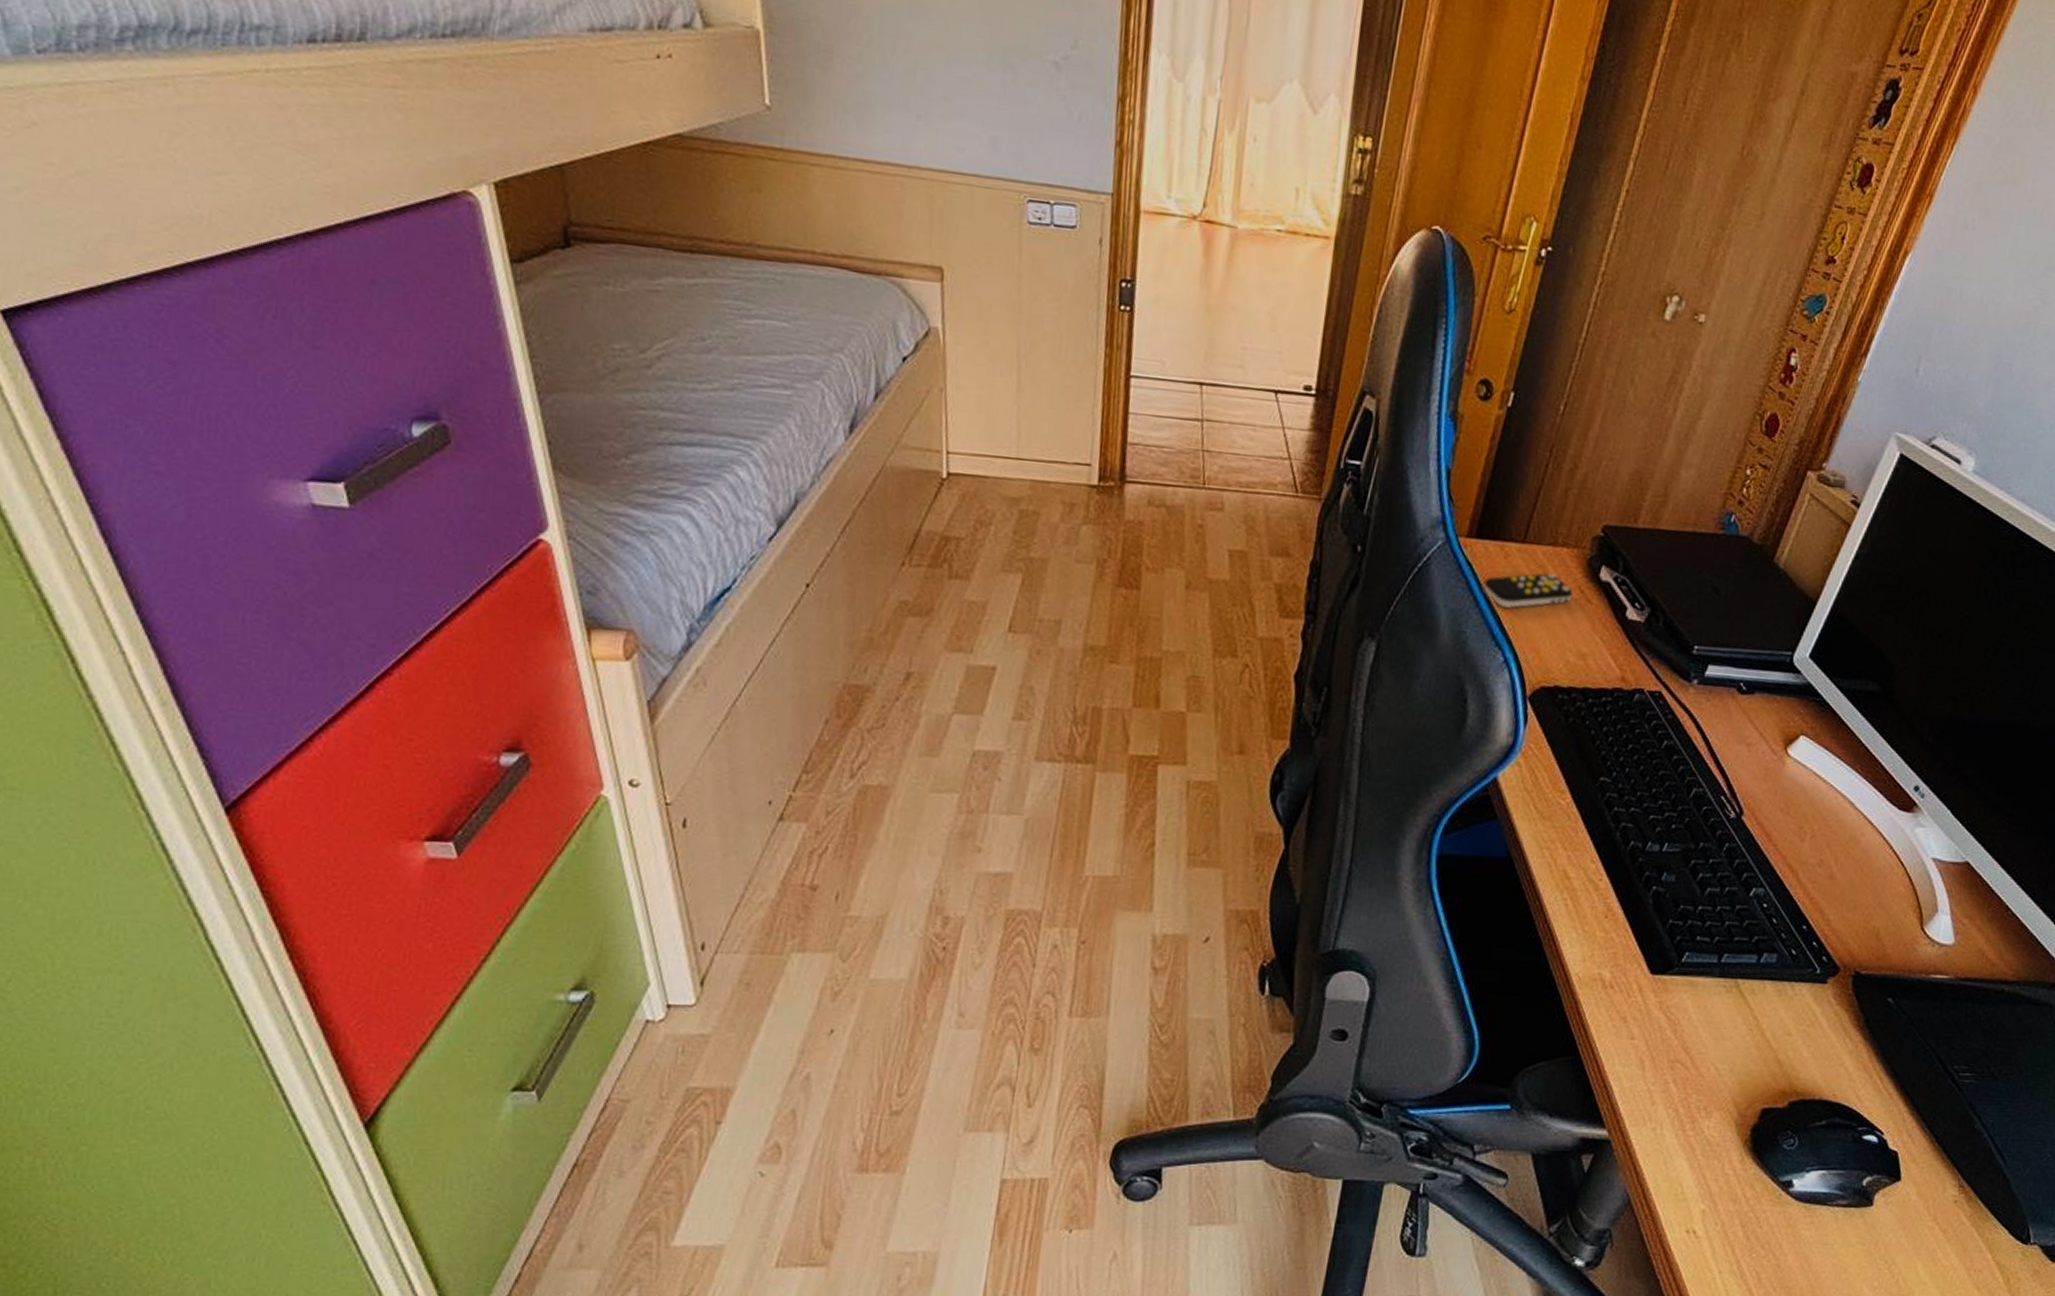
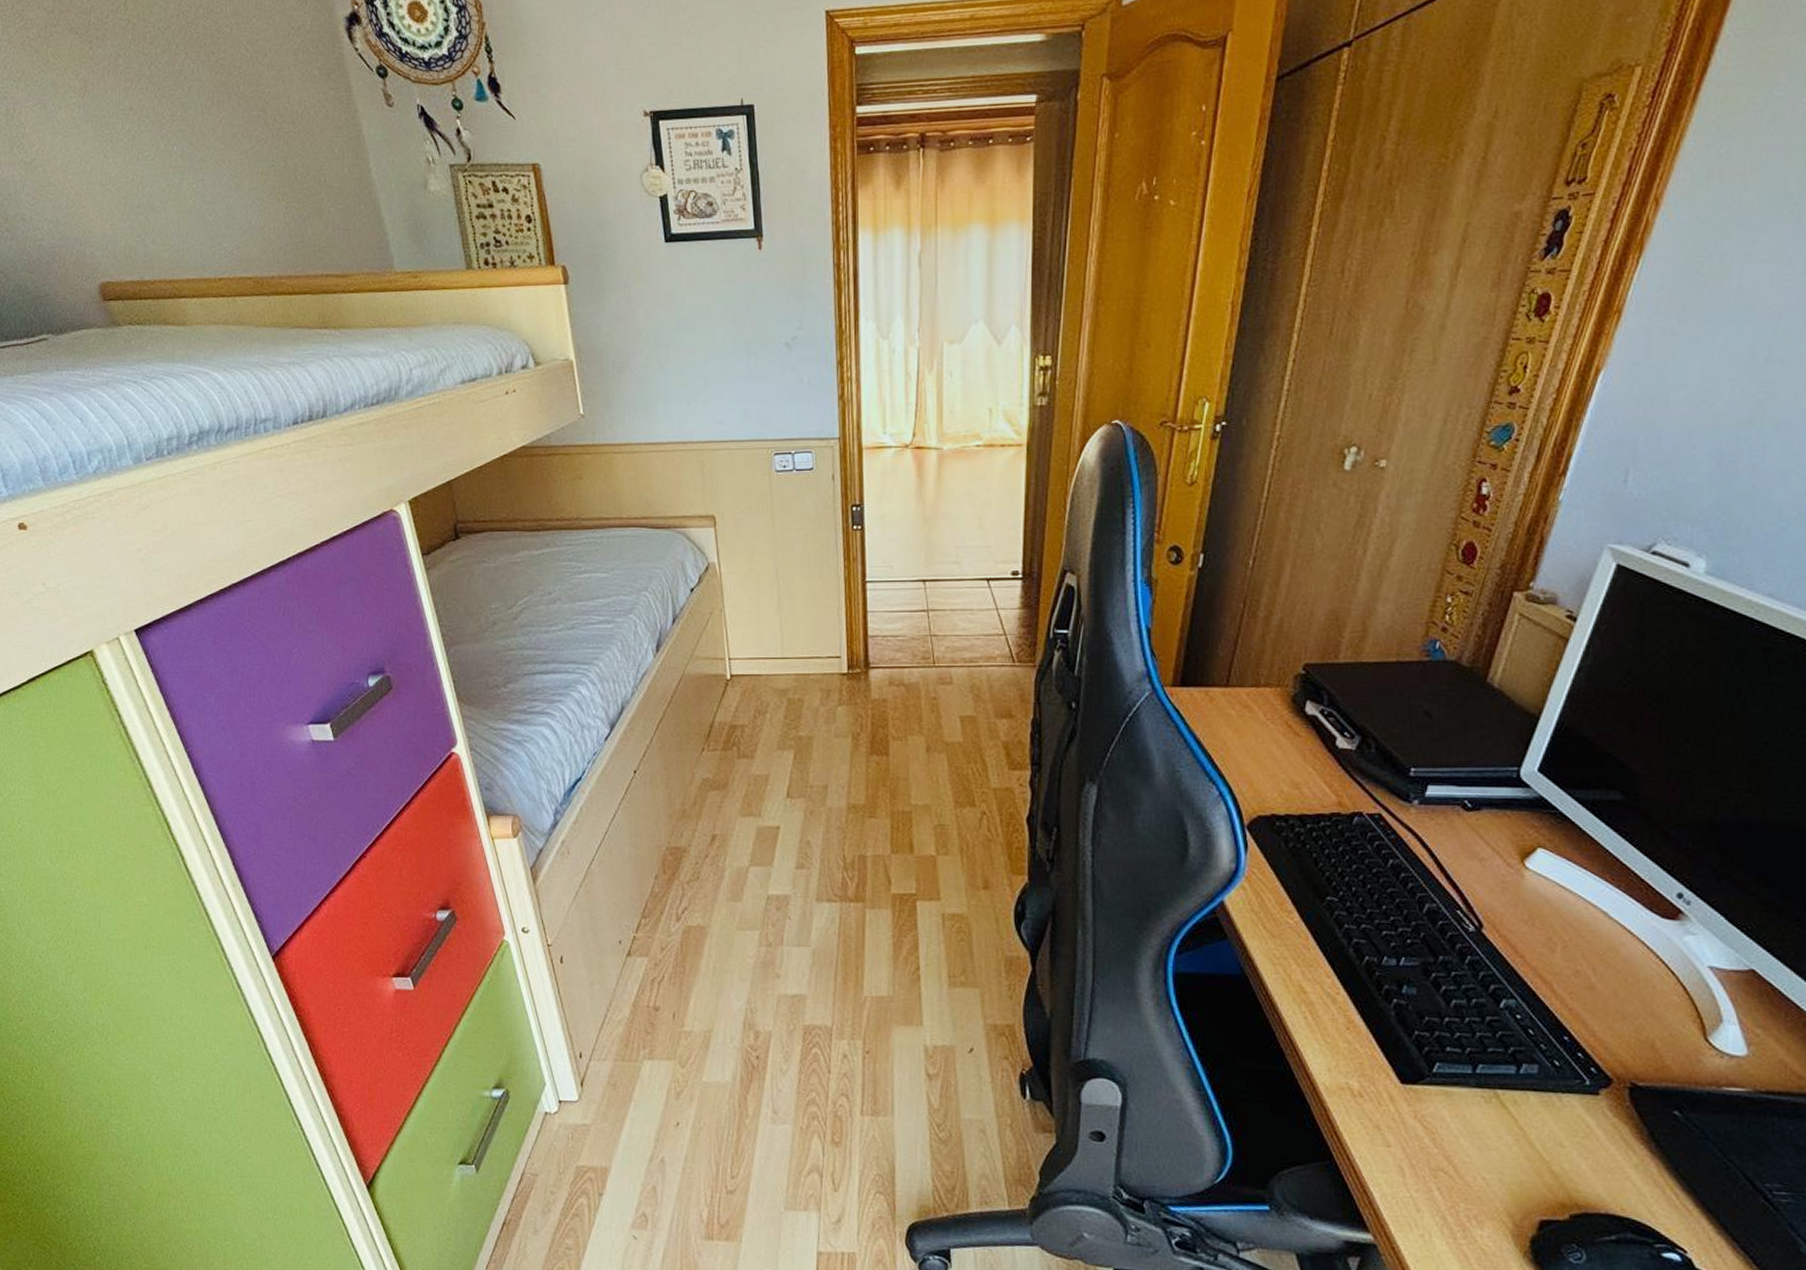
remote control: present [1483,573,1573,608] -> none [1192,712,1280,746]

